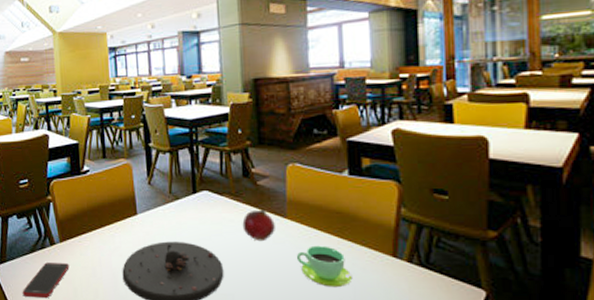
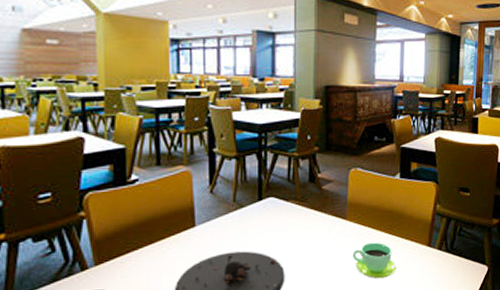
fruit: present [242,209,275,242] -> none [306,213,336,244]

